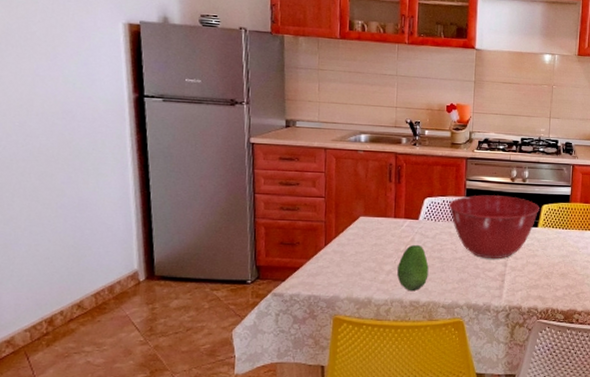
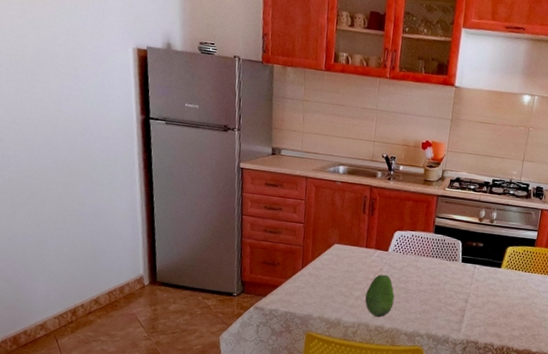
mixing bowl: present [449,195,540,258] -> none [417,232,505,295]

